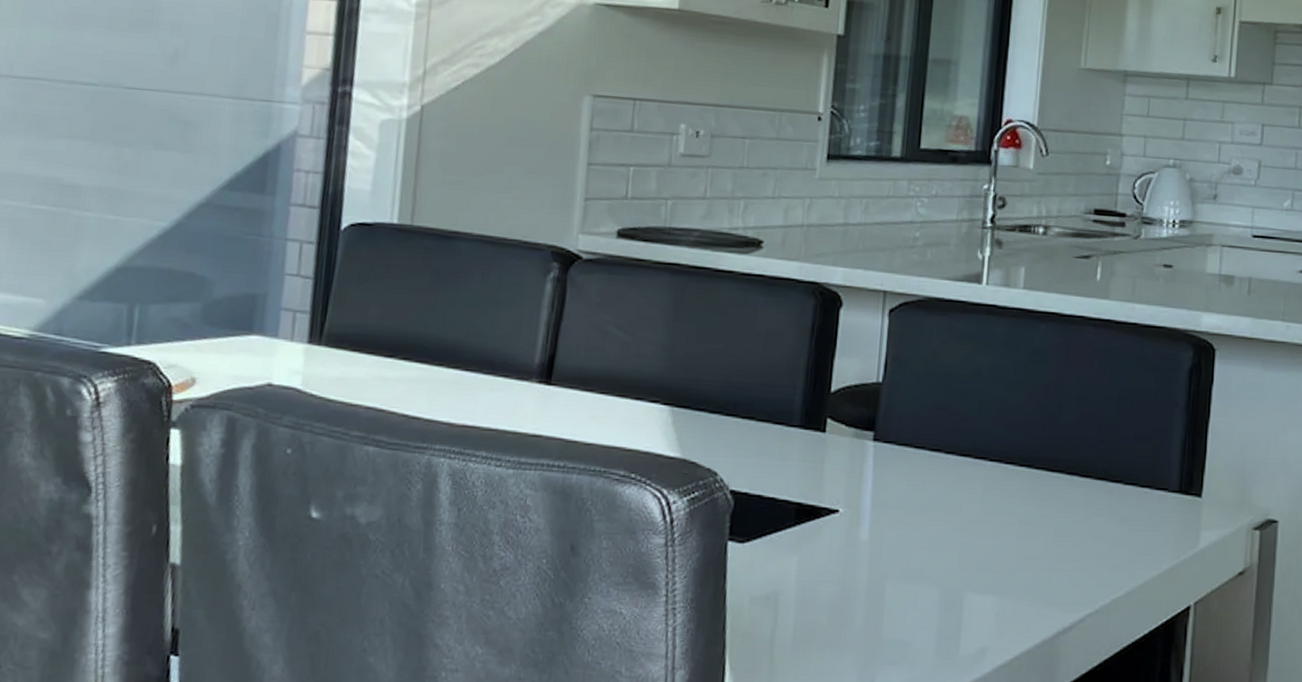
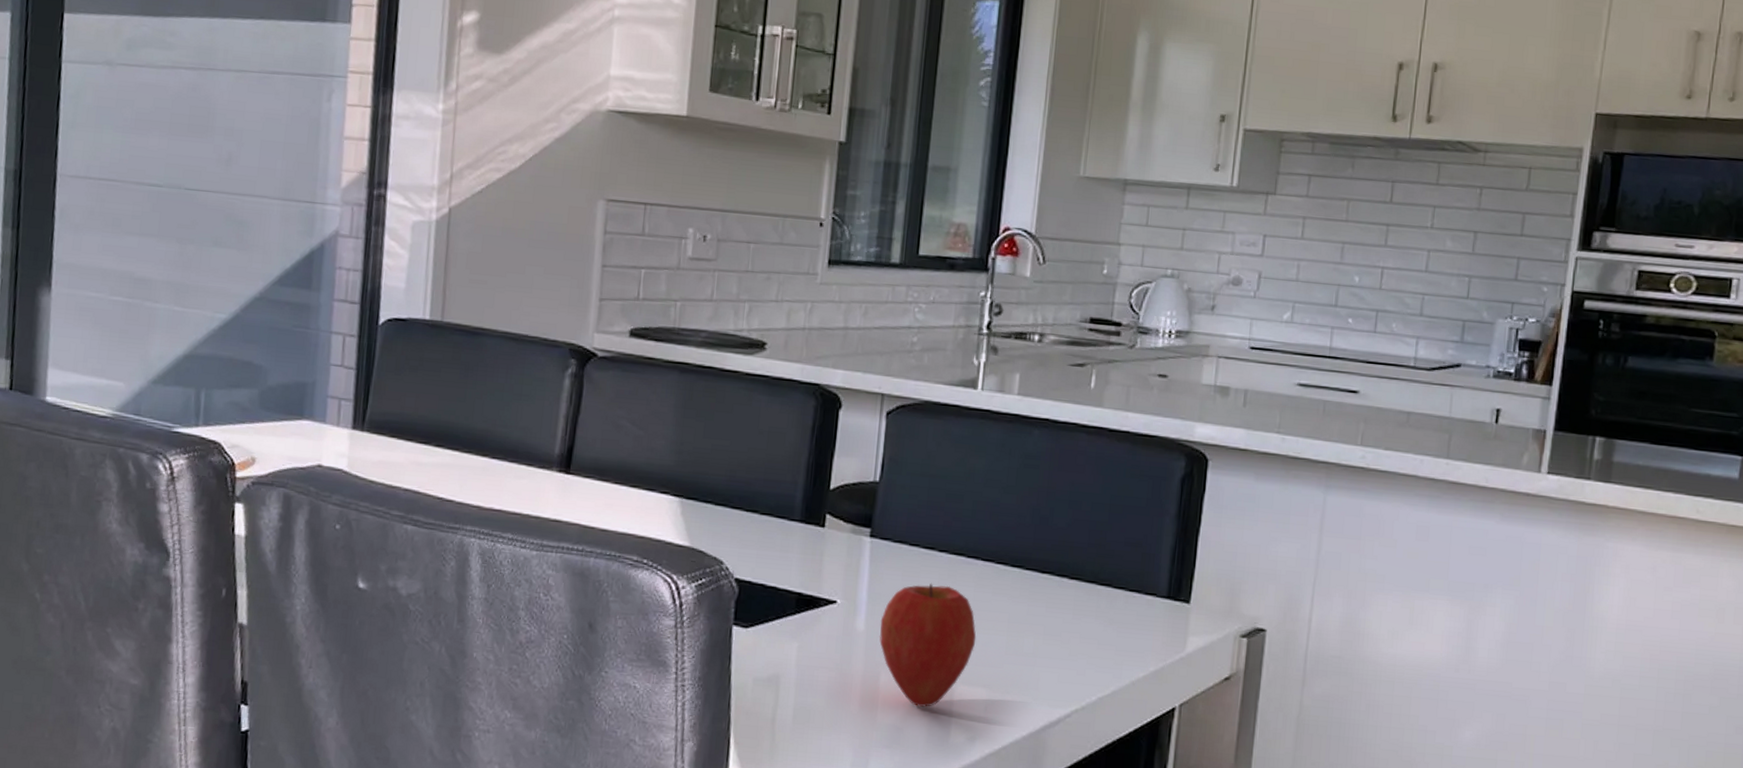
apple: none [884,486,986,619] -> present [879,583,977,707]

